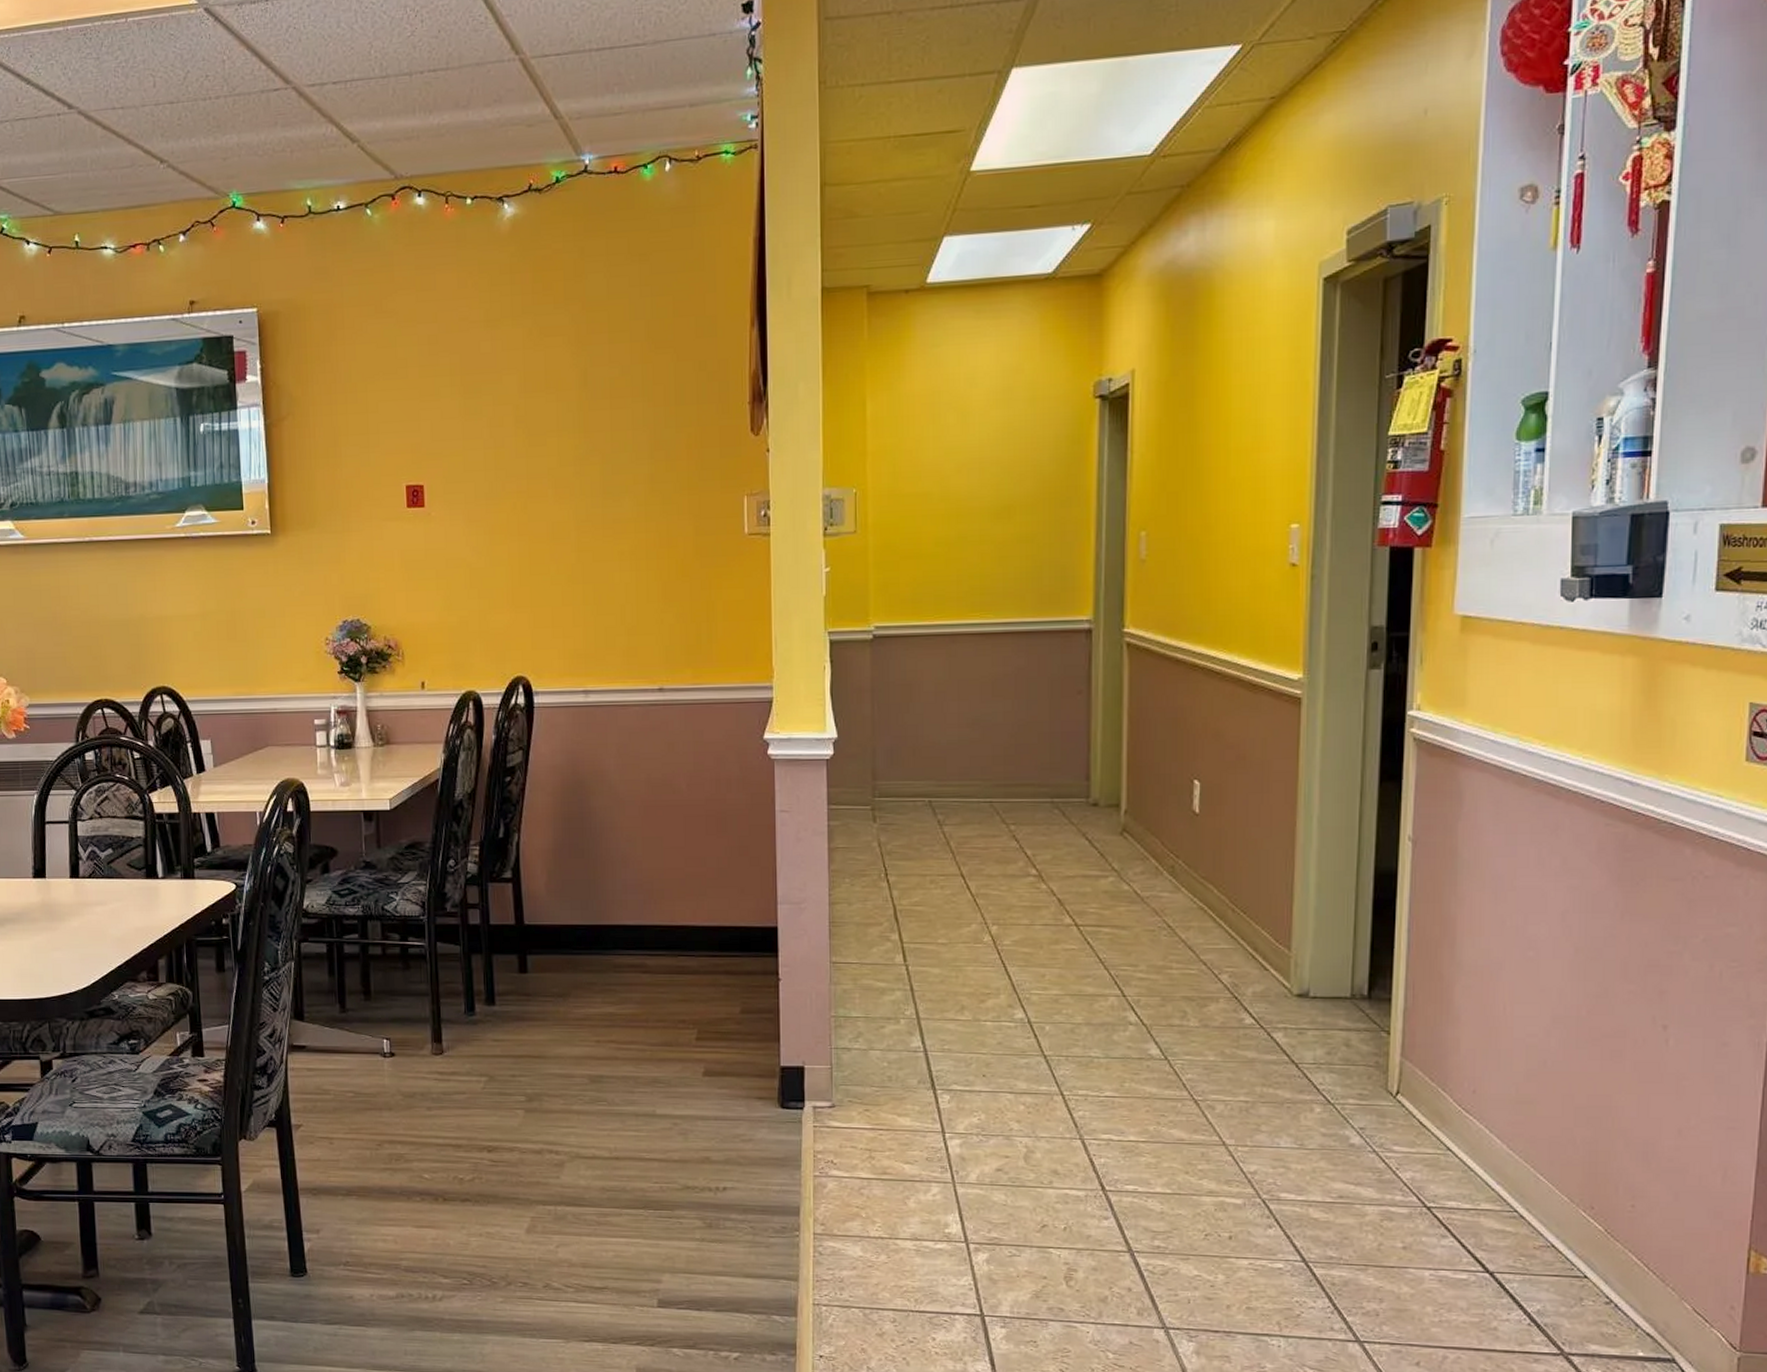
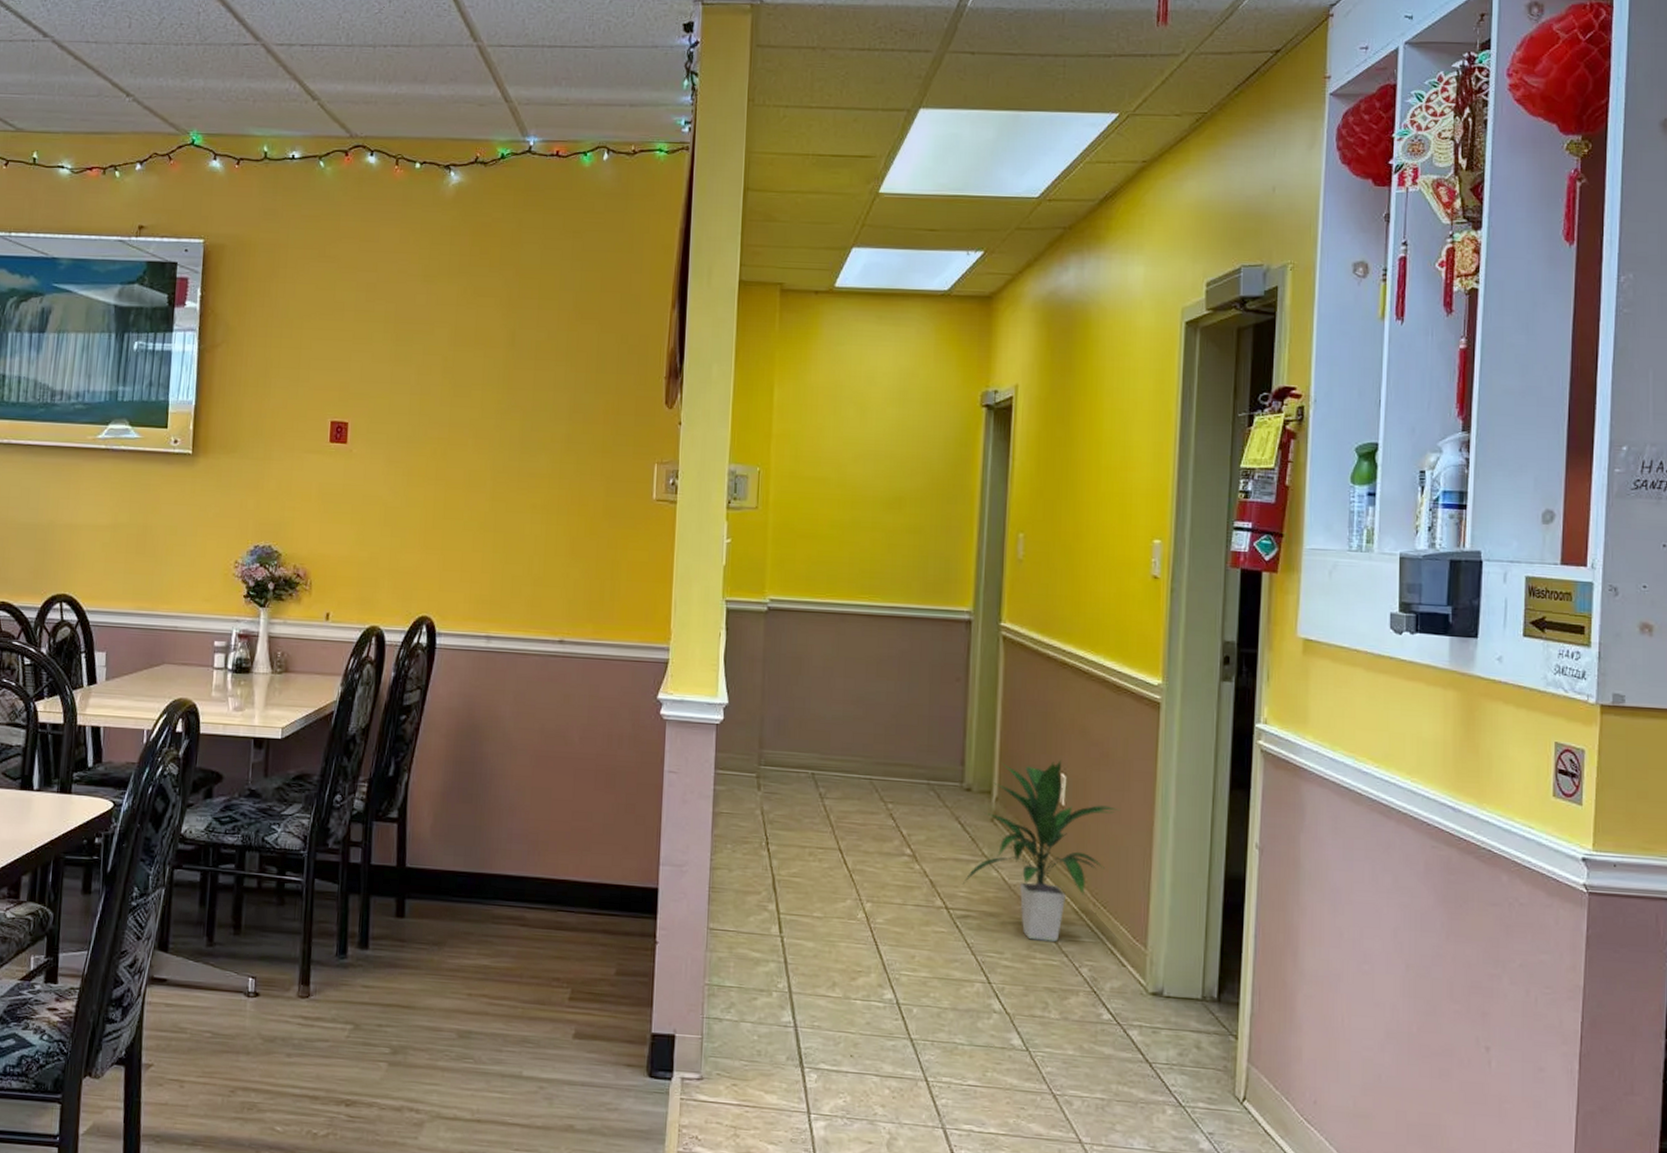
indoor plant: none [1091,766,1260,952] -> present [962,759,1121,943]

